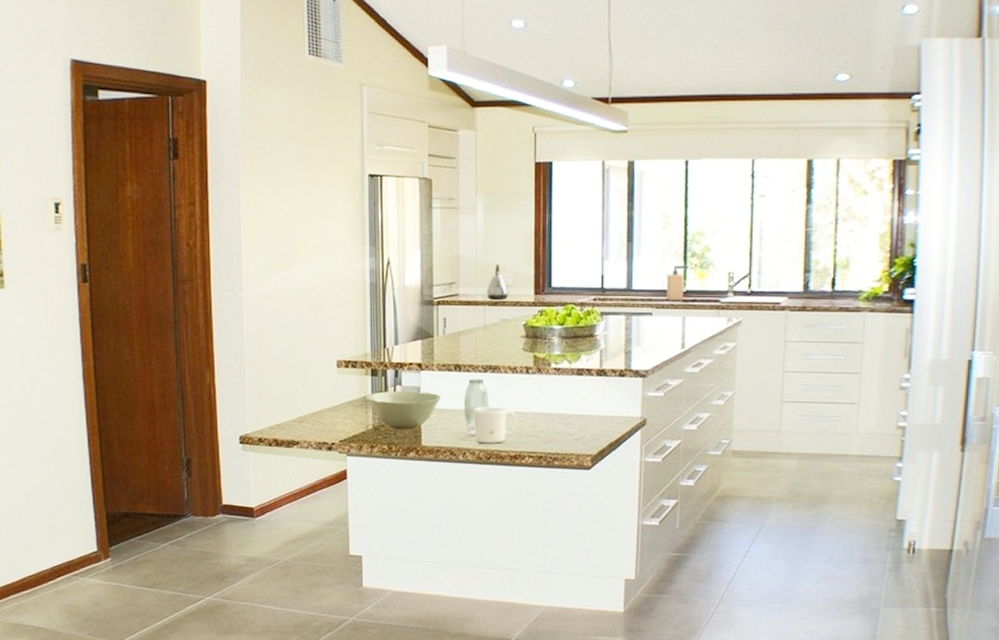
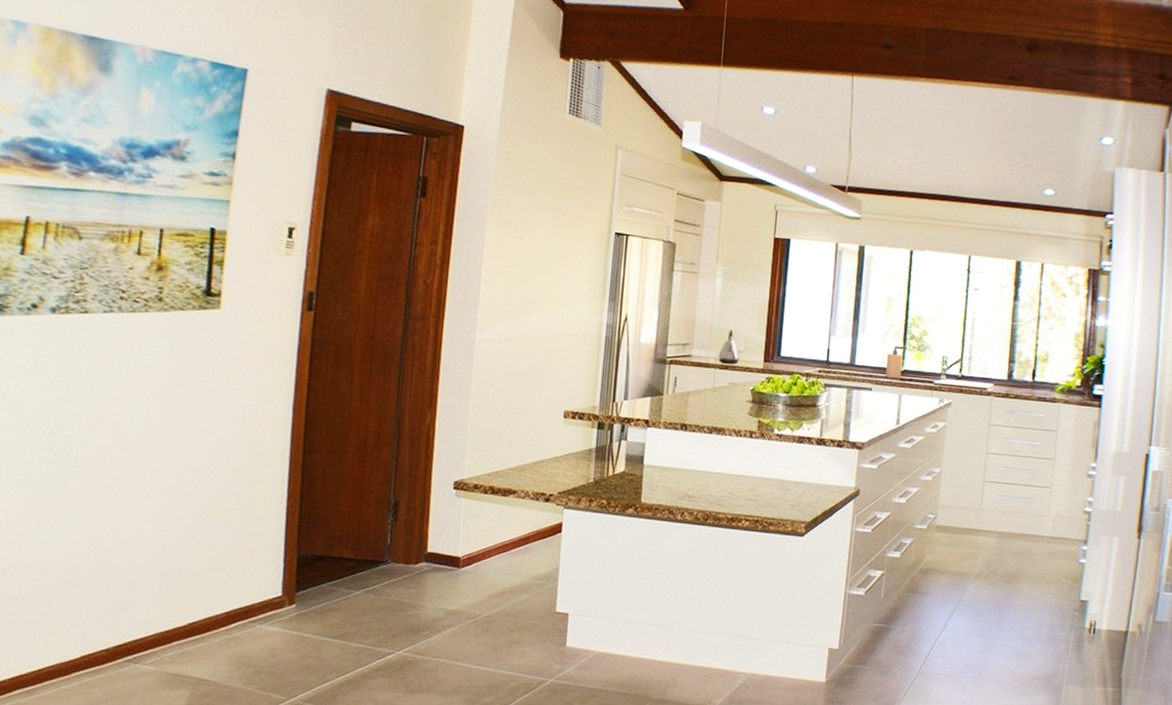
bowl: present [366,391,442,430] -> none [589,445,666,486]
vase: present [463,379,489,435] -> none [686,439,712,495]
mug: present [473,407,518,444] -> none [694,468,738,505]

